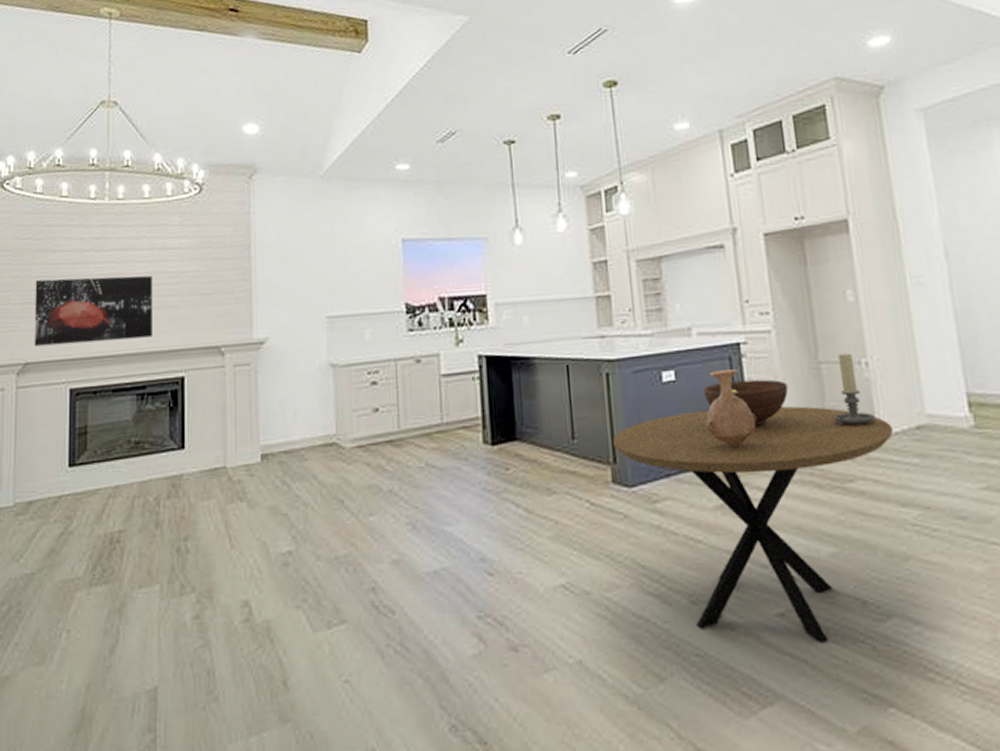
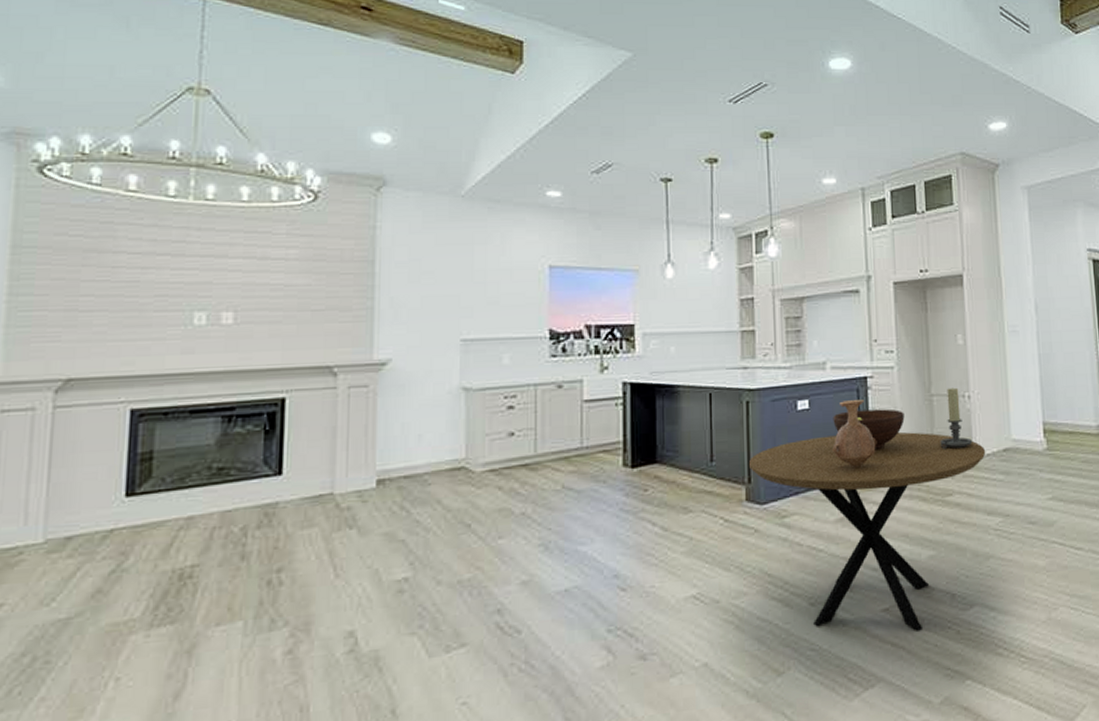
wall art: present [34,275,152,347] -> none [81,284,248,361]

